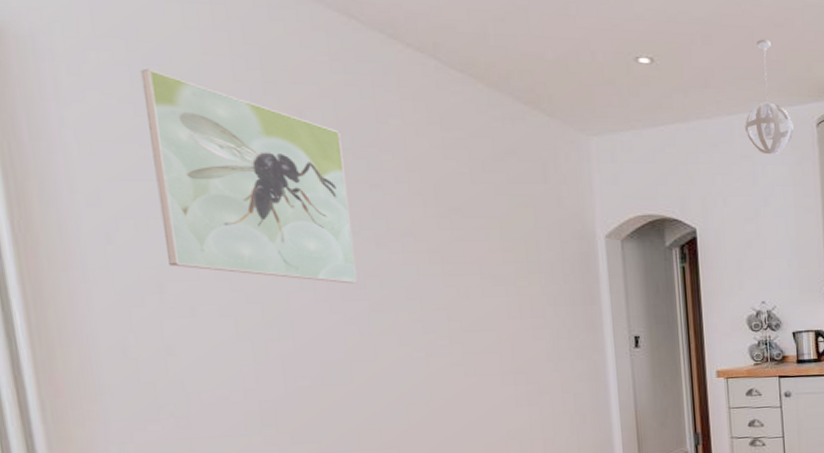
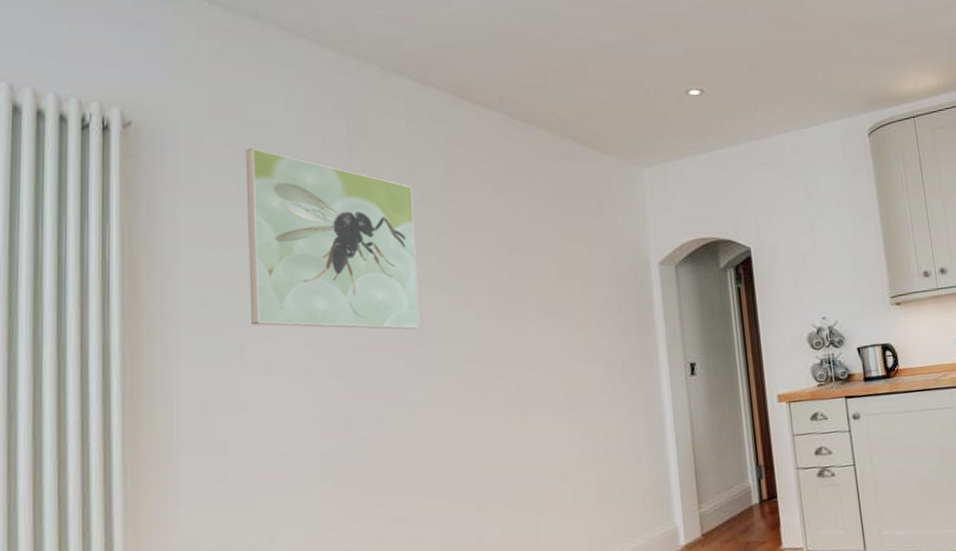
pendant light: present [745,39,794,155] -> none [795,60,845,169]

